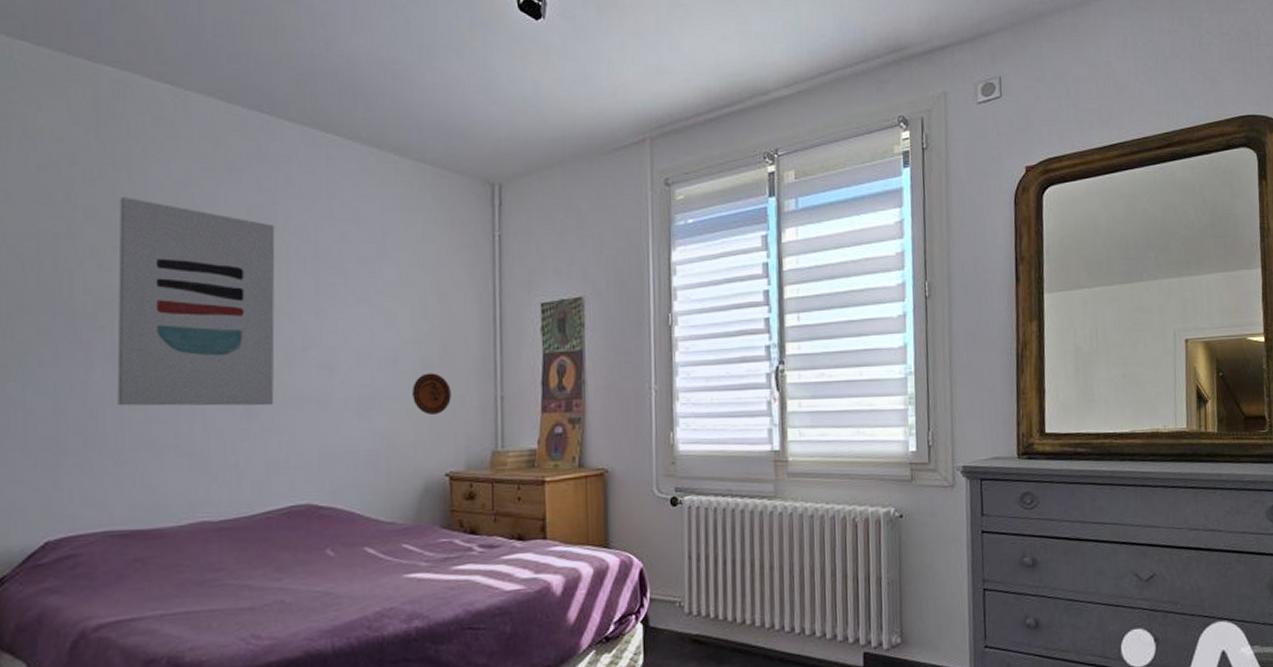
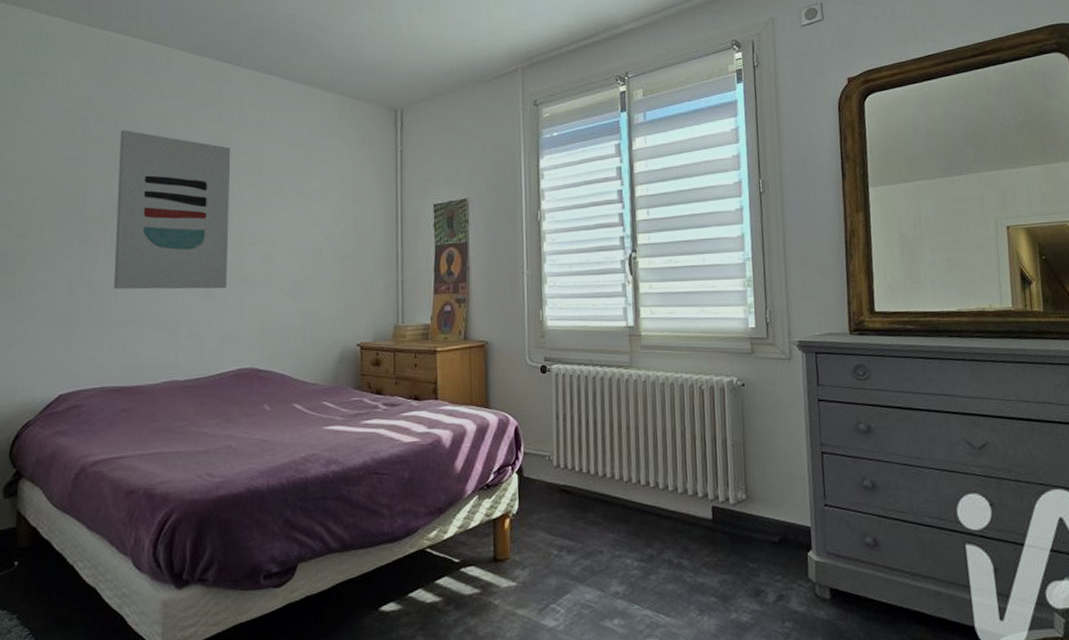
decorative plate: present [412,373,451,415] -> none [332,262,362,296]

